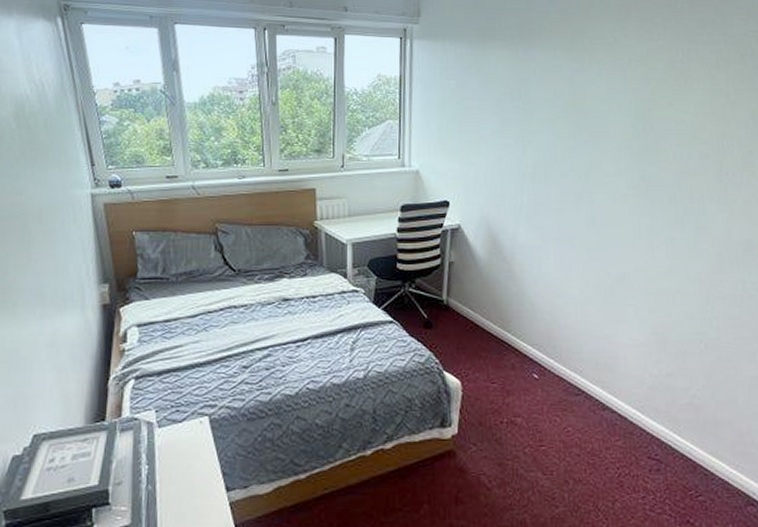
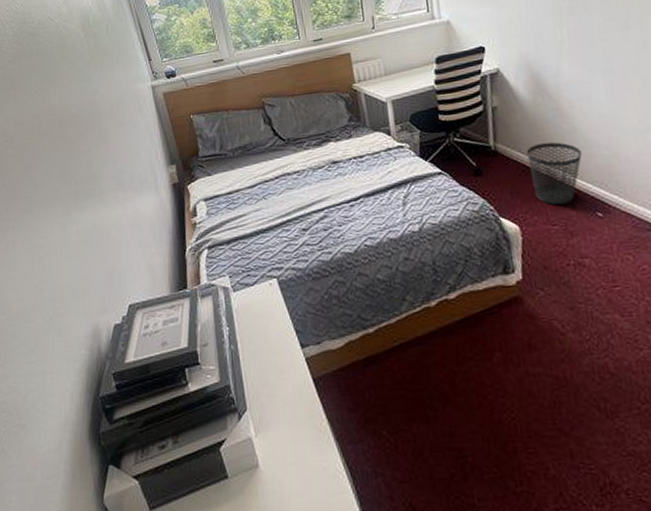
wastebasket: none [476,302,527,364] -> present [526,142,583,205]

